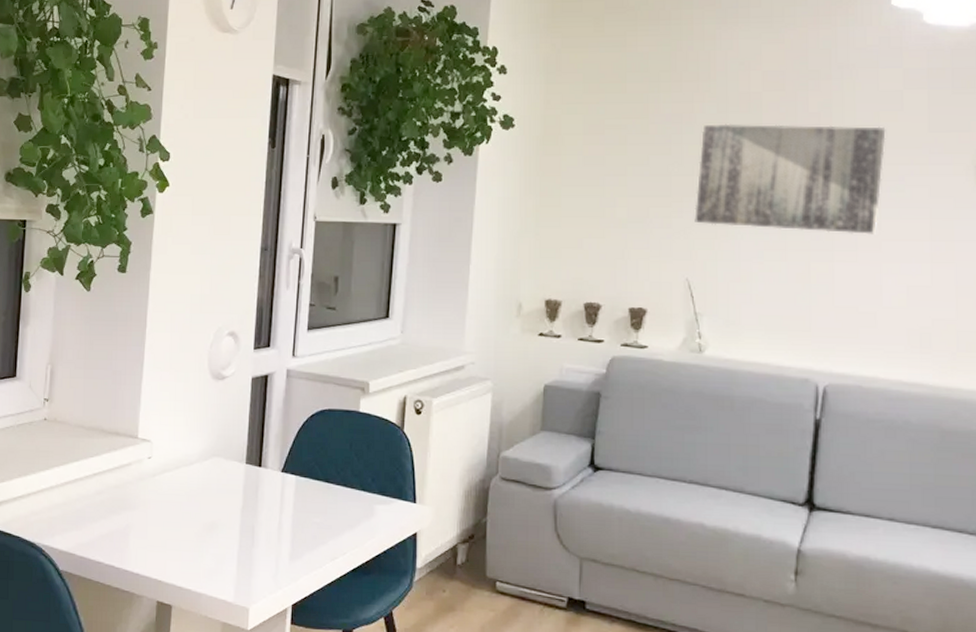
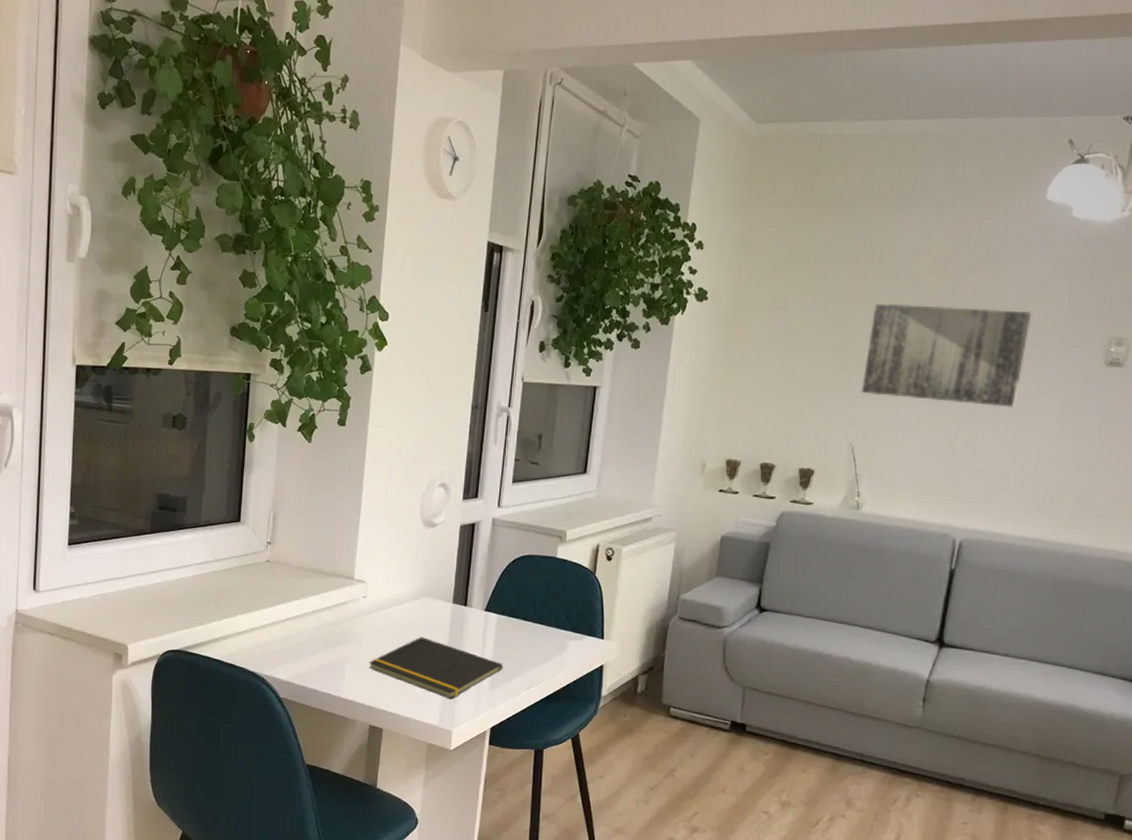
notepad: none [155,502,304,572] -> present [368,637,503,699]

